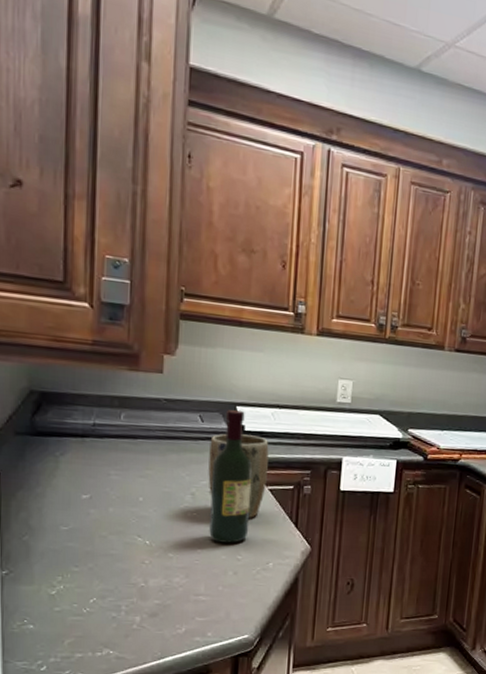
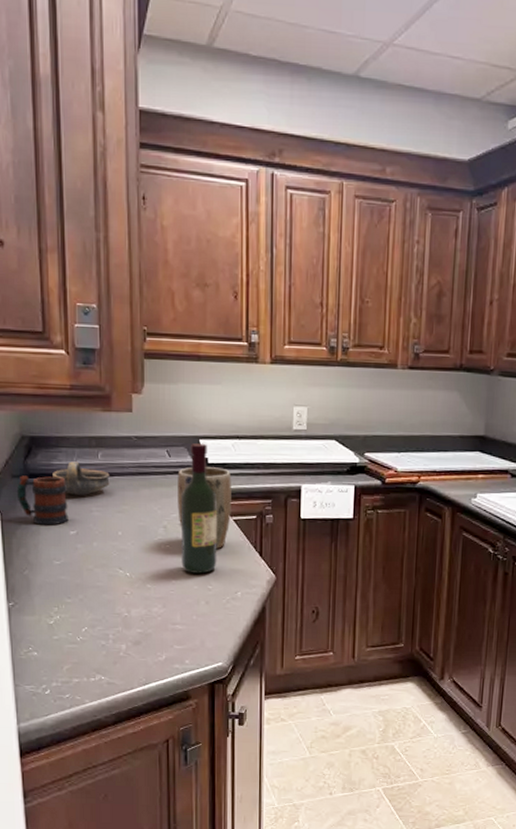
mug: none [19,433,82,488] -> present [16,475,69,525]
oil lamp: none [65,421,133,458] -> present [52,461,110,496]

